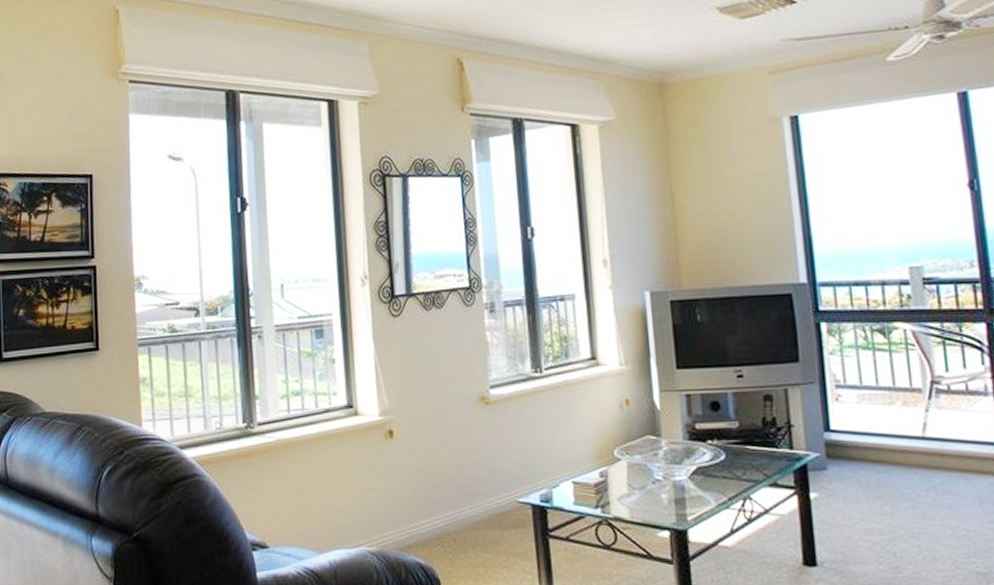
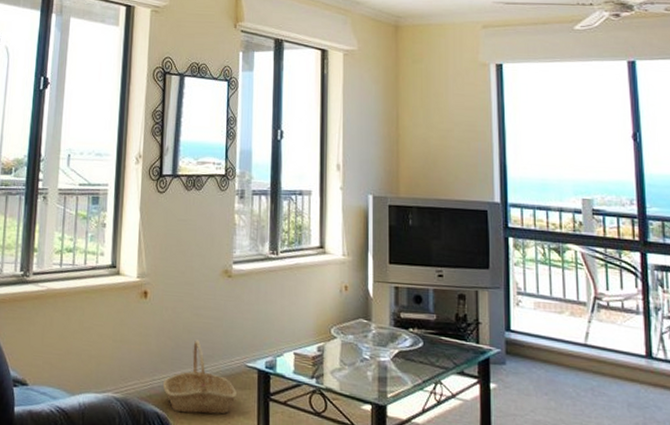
basket: none [422,478,511,561] -> present [162,340,238,415]

